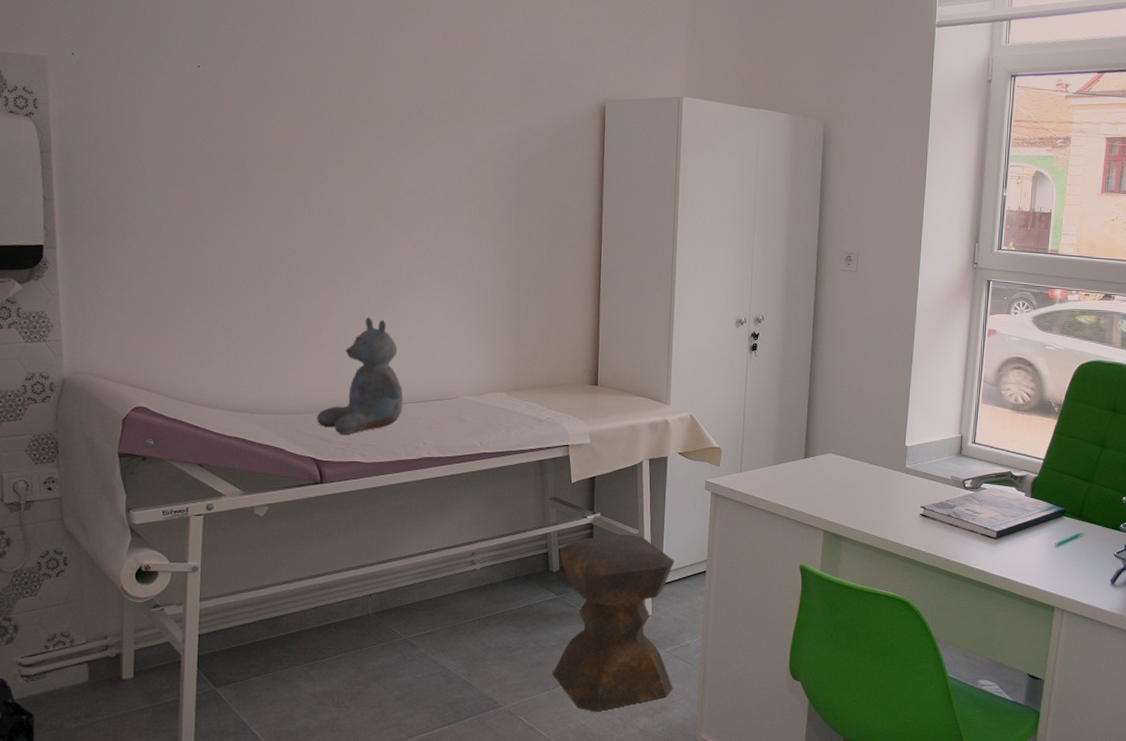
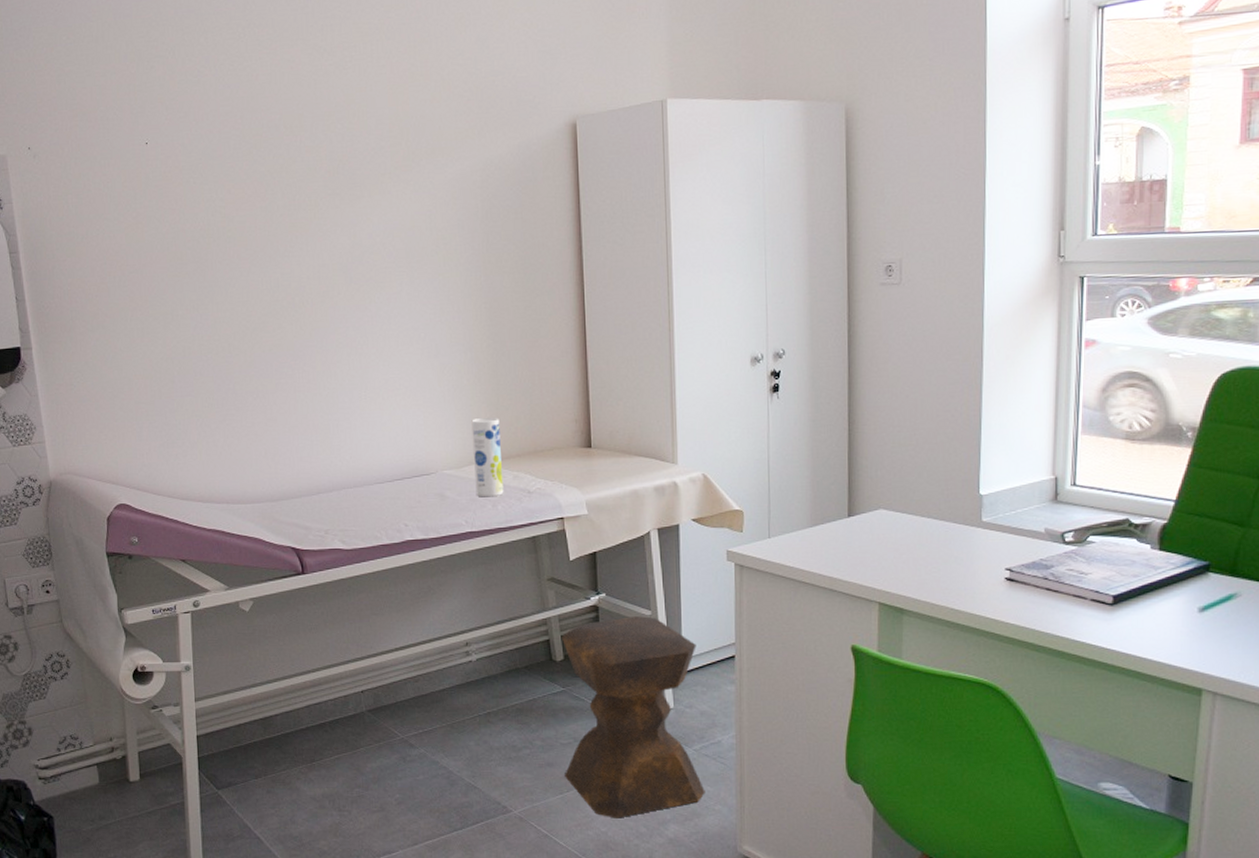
stuffed bear: present [317,317,404,436] -> none [293,391,380,521]
canister: none [492,352,518,423] -> present [471,418,504,497]

